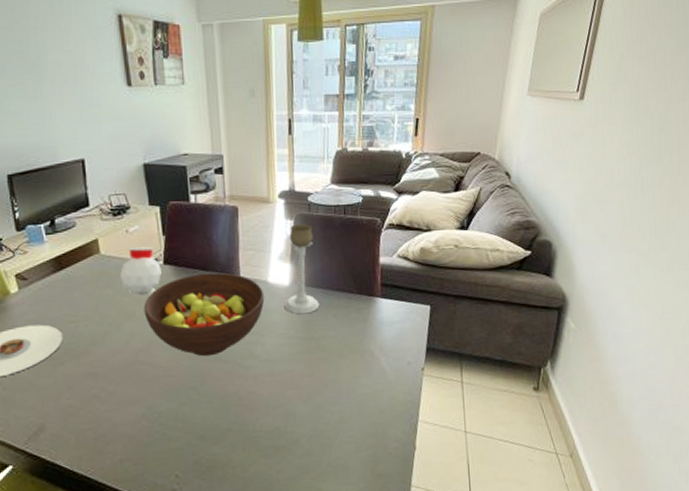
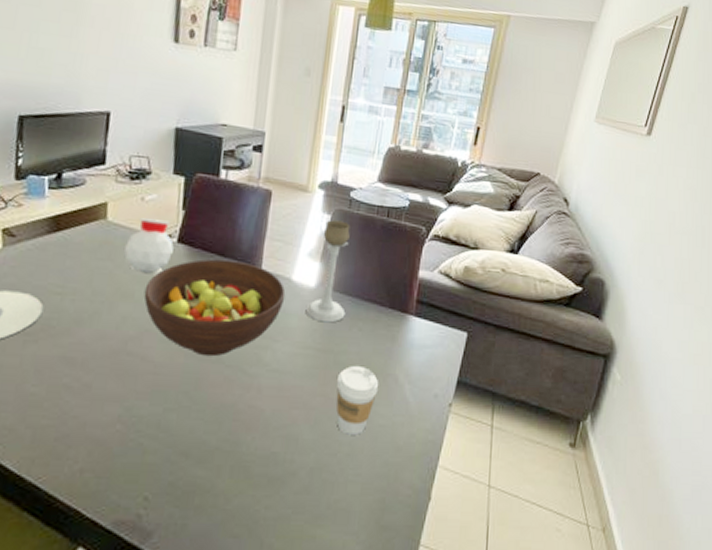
coffee cup: none [320,346,358,405] -> present [336,365,379,435]

